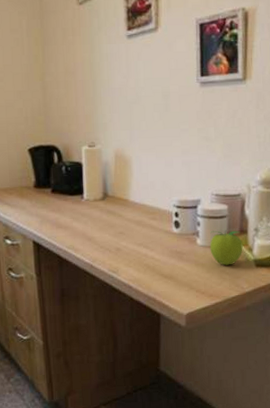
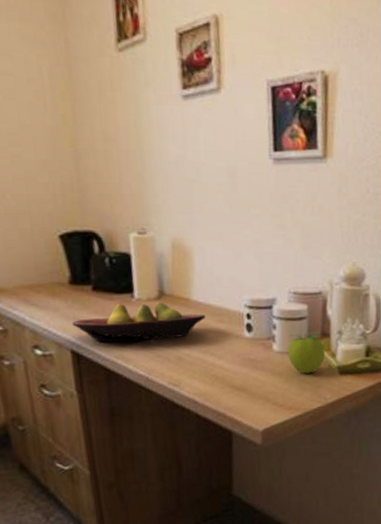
fruit bowl: none [34,202,141,235] -> present [72,302,205,342]

